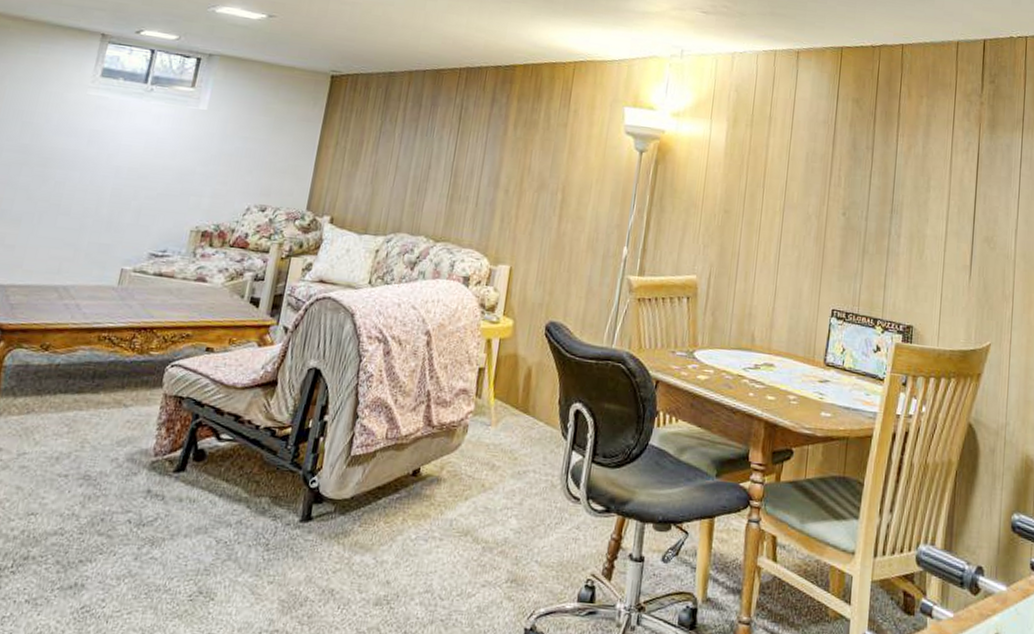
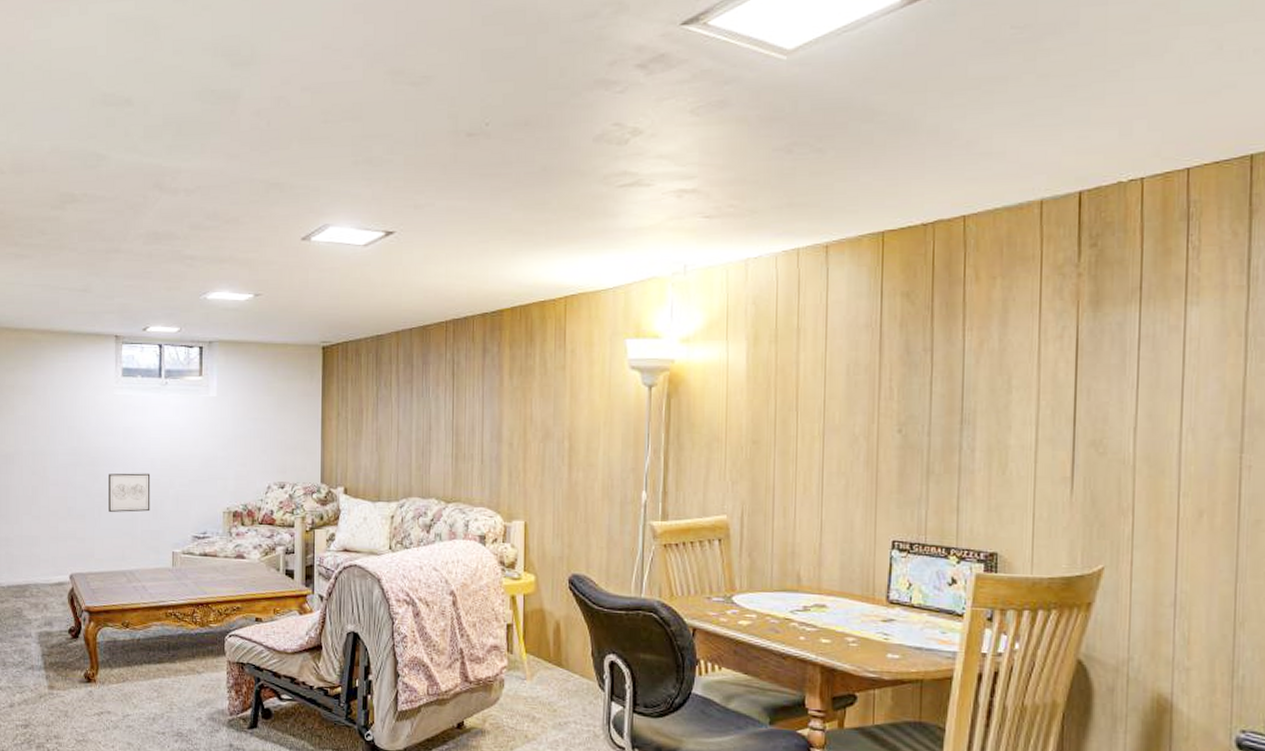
wall art: none [52,177,113,223] -> present [108,473,151,512]

